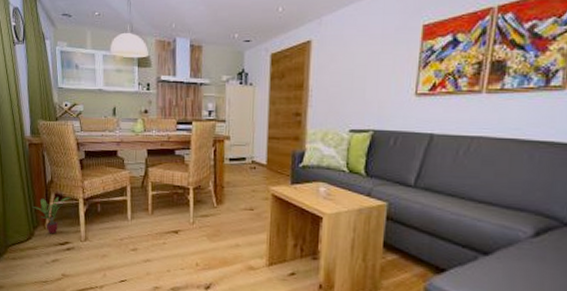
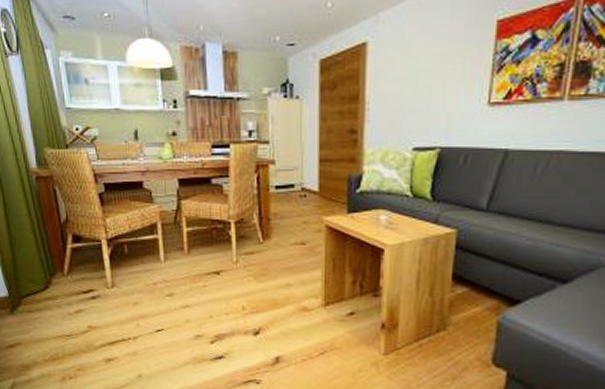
potted plant: present [32,196,71,234] -> none [46,237,92,282]

